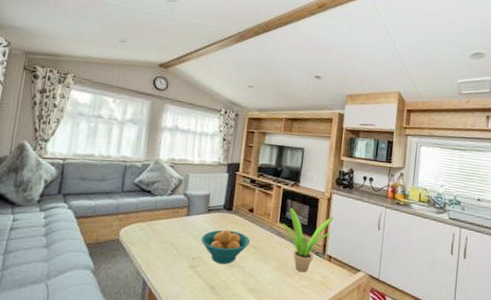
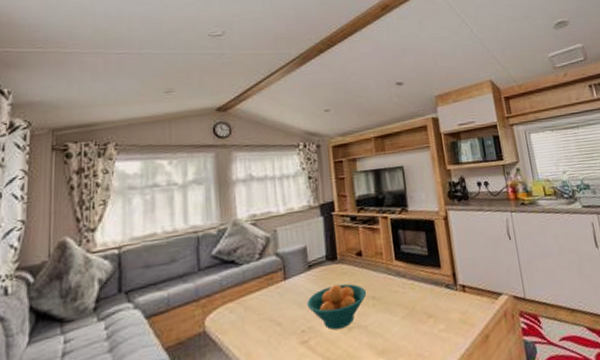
potted plant: present [281,207,334,273] -> none [398,237,458,315]

